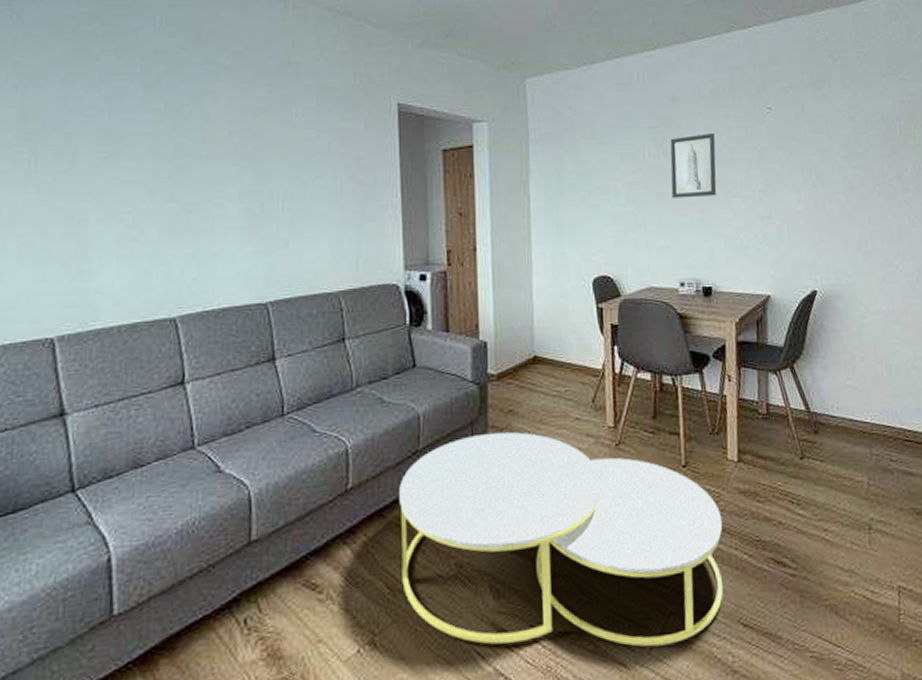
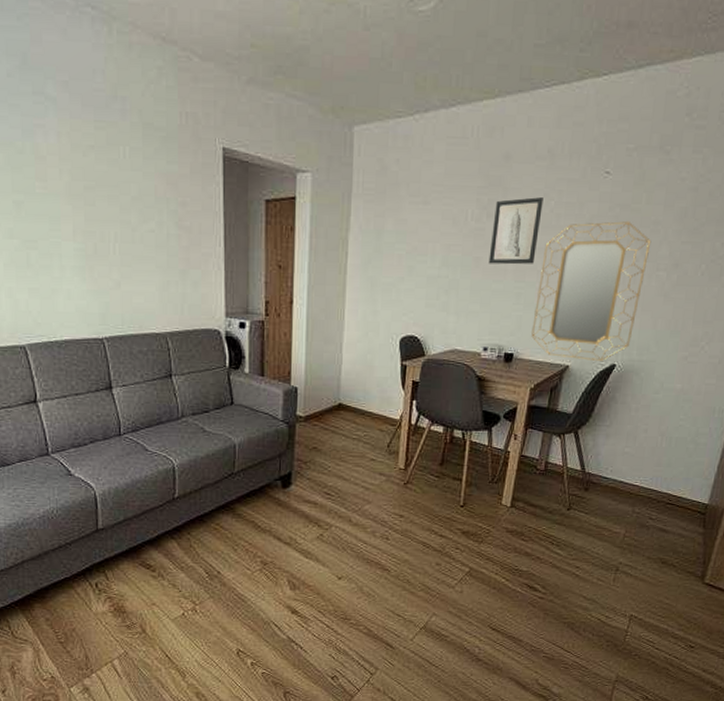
coffee table: present [399,432,723,647] -> none [217,464,488,636]
home mirror: none [724,151,826,289] -> present [531,221,651,361]

